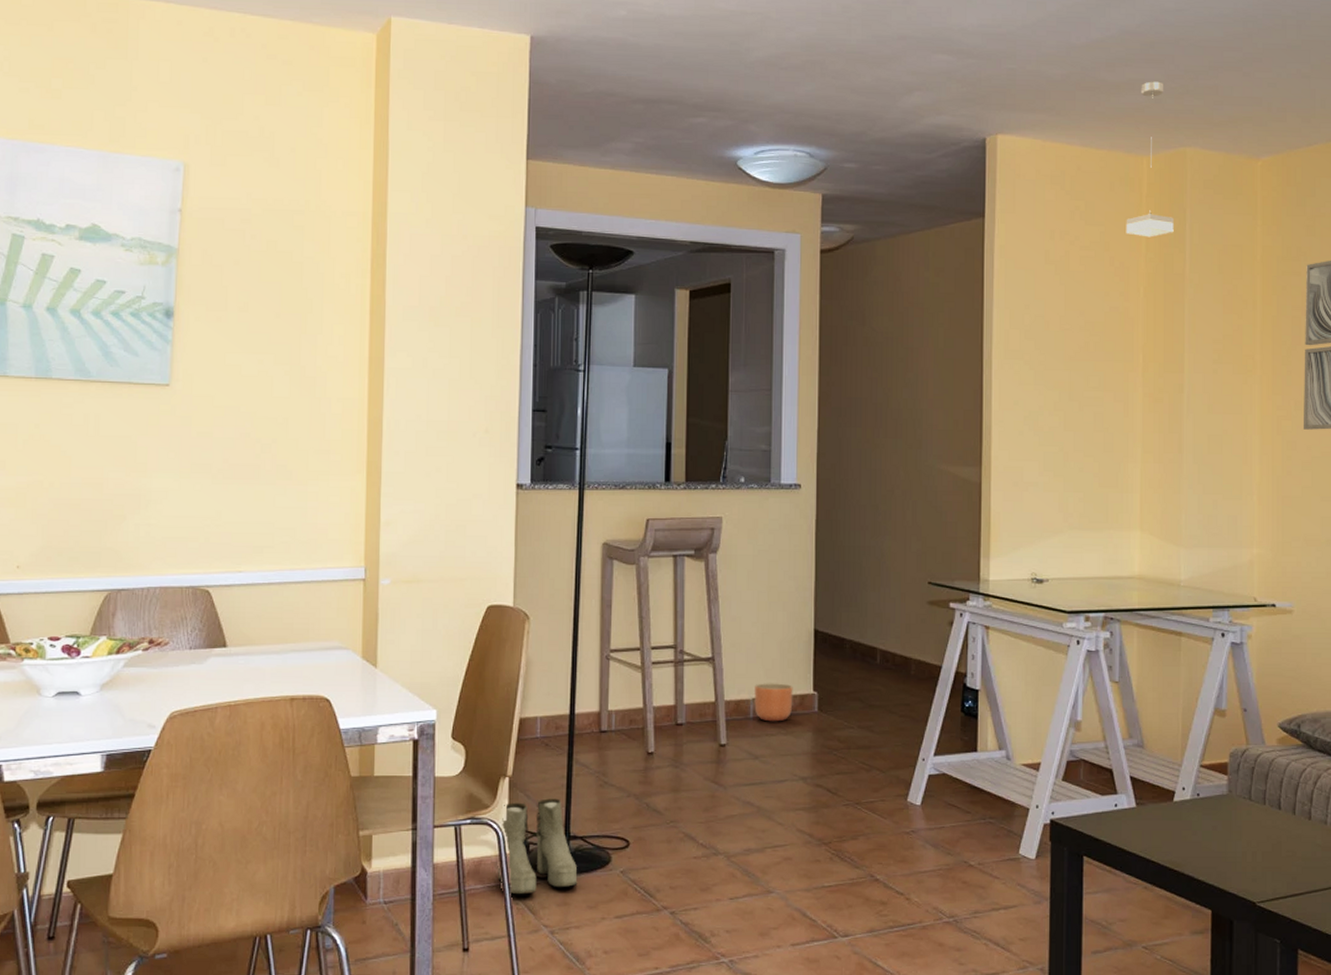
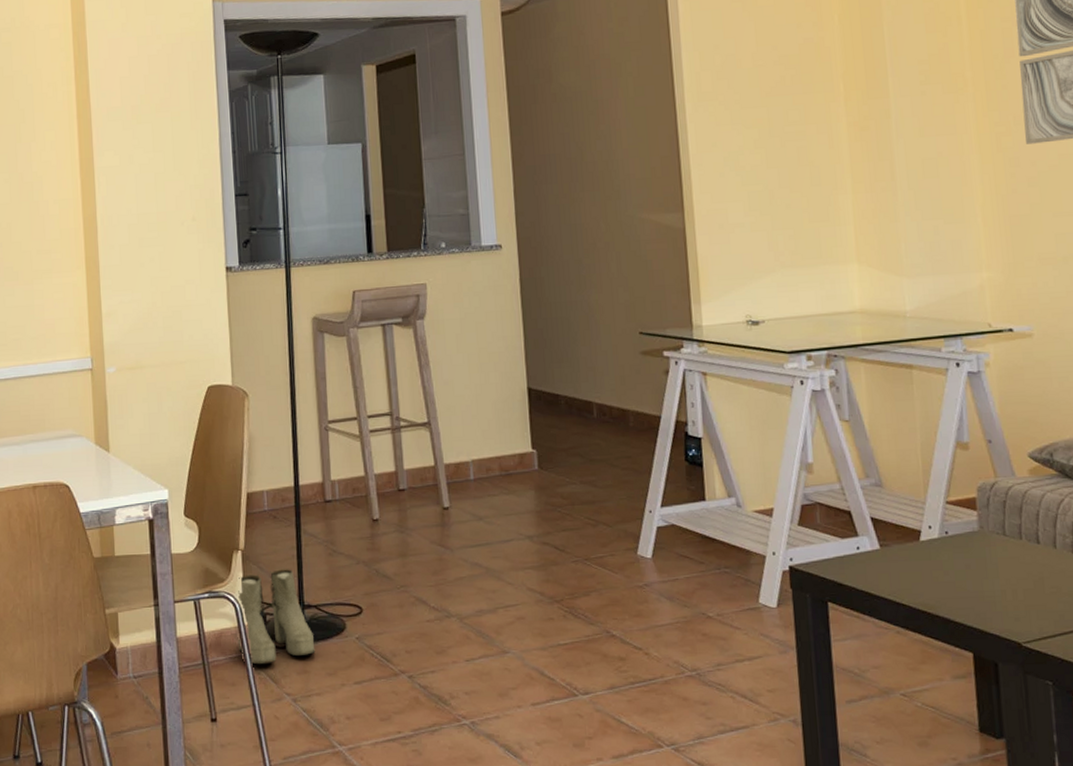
planter: present [754,683,793,722] -> none [473,443,513,483]

